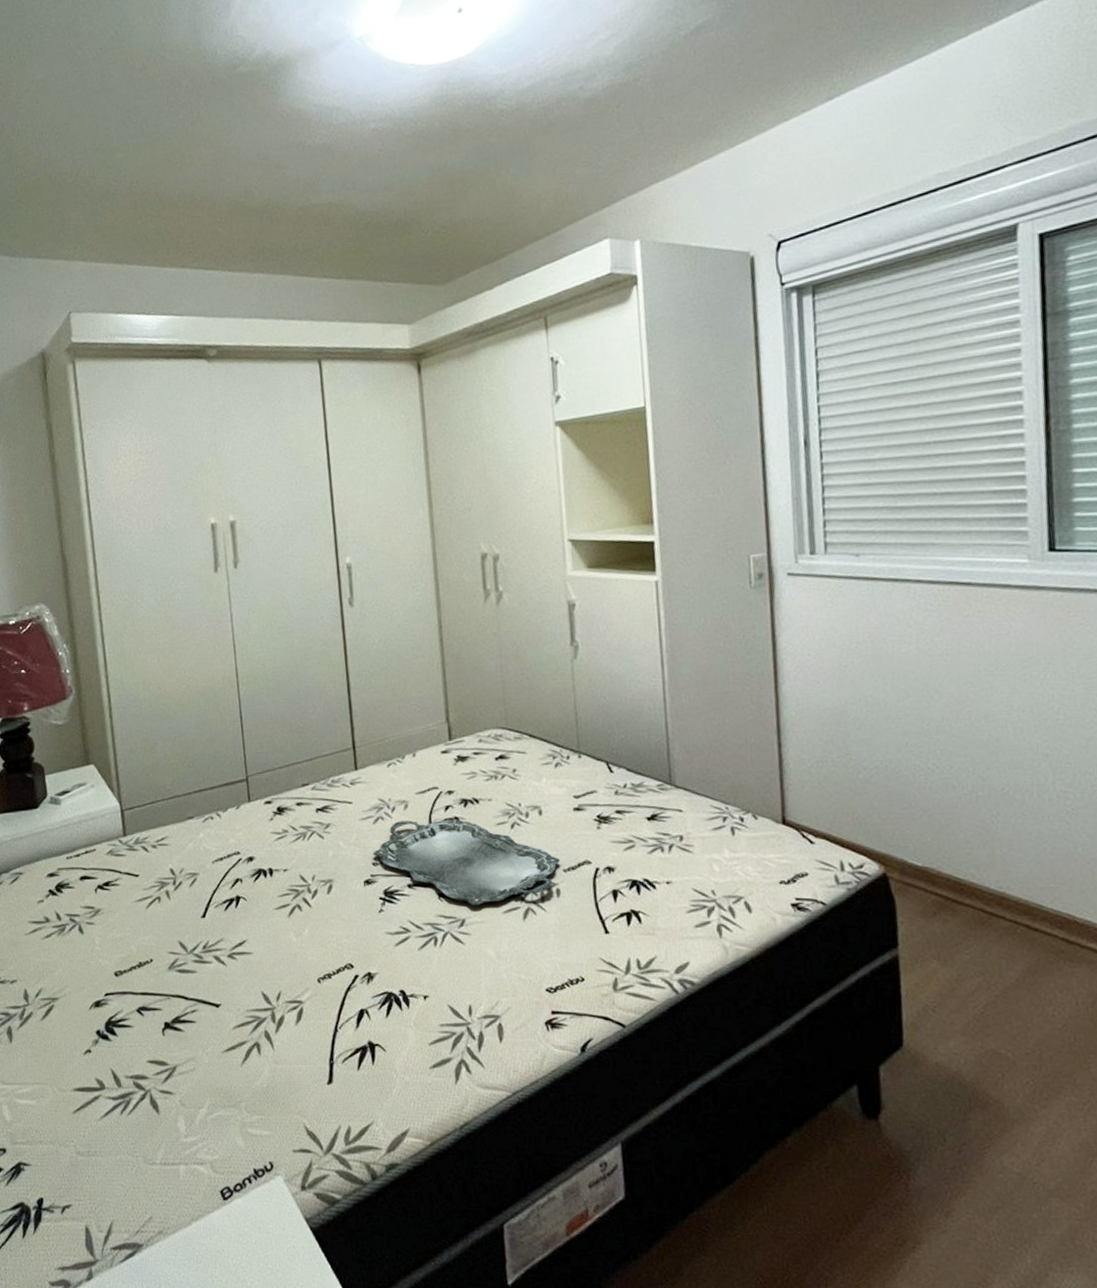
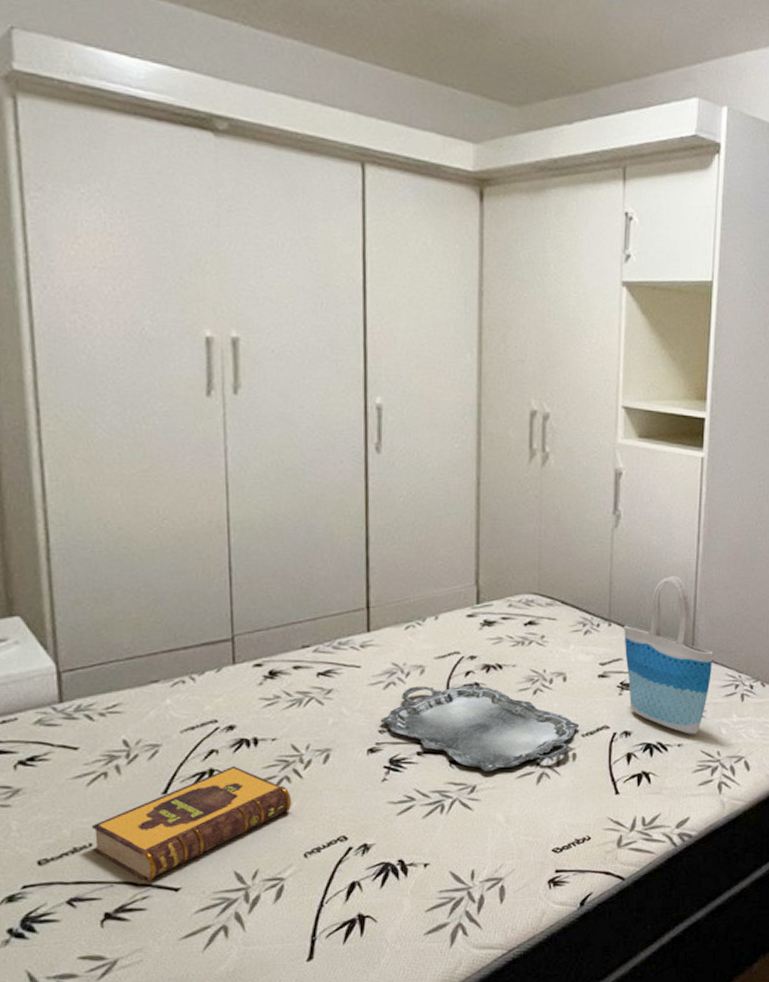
hardback book: none [151,893,305,996] -> present [91,765,292,881]
tote bag: none [594,704,695,871] -> present [624,576,714,734]

